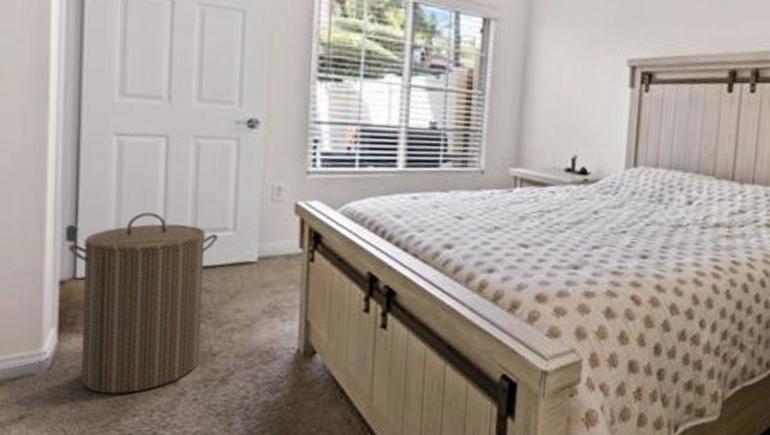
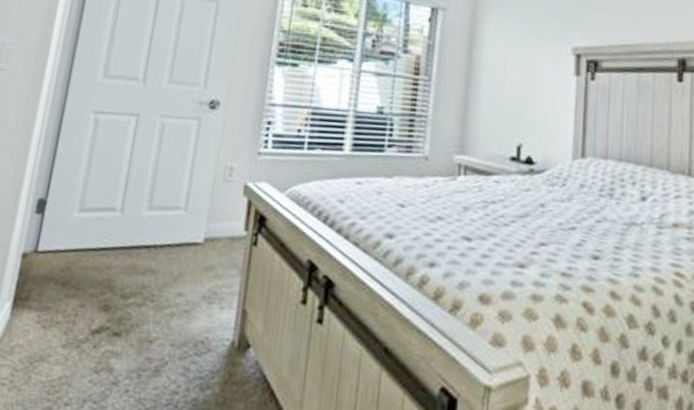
laundry hamper: present [68,212,218,394] -> none [24,188,170,379]

